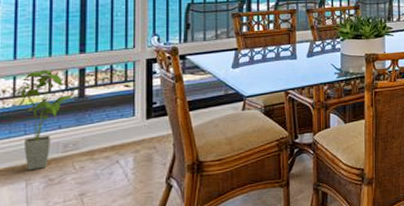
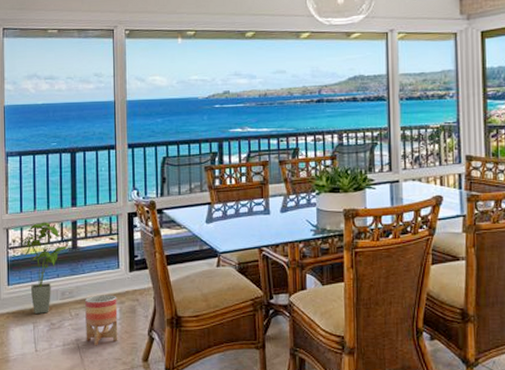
planter: none [92,144,131,199] -> present [85,295,118,346]

